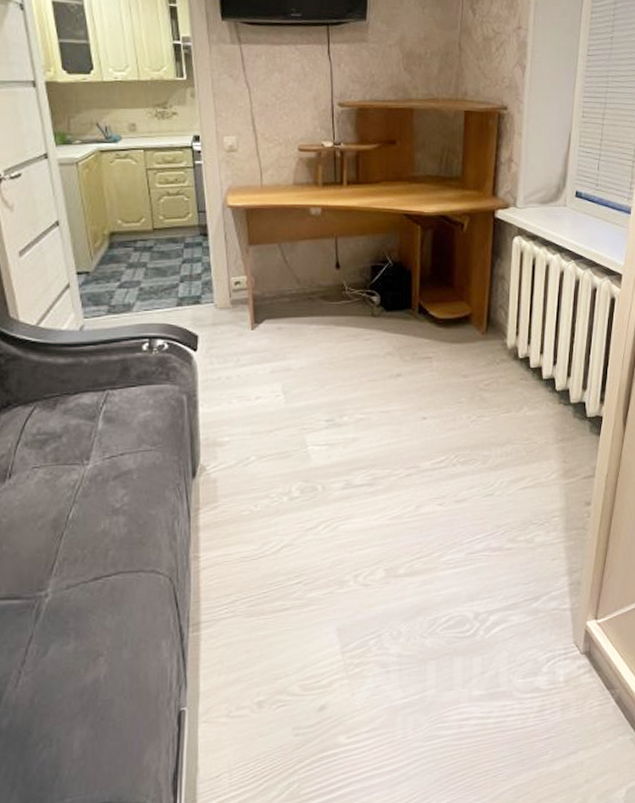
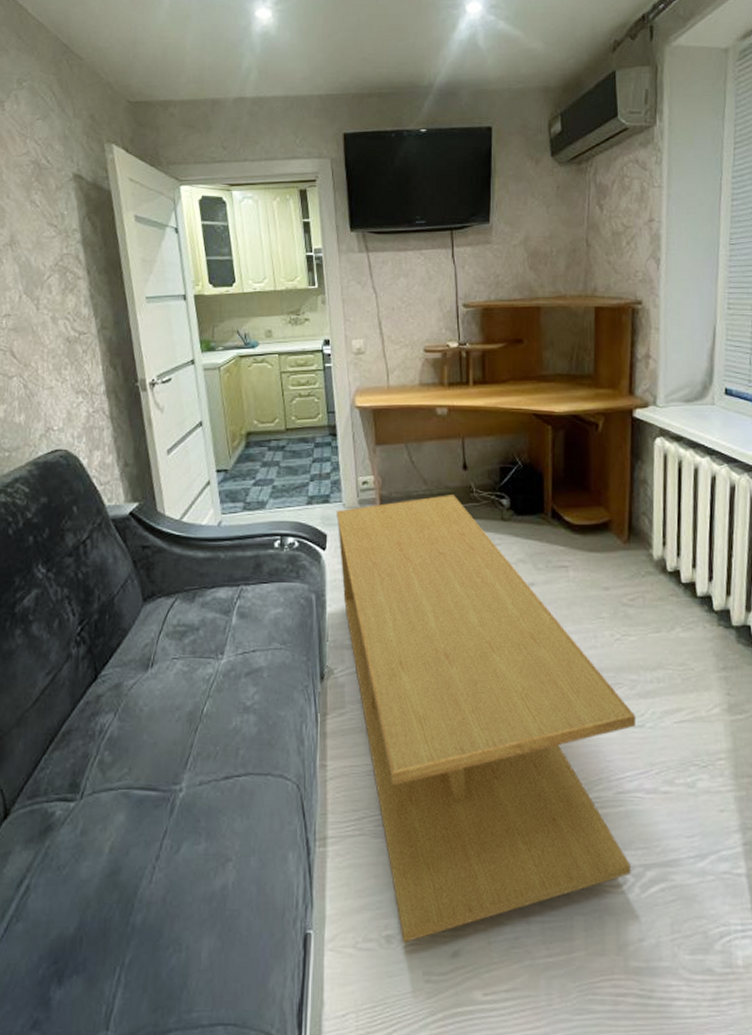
coffee table: none [208,293,487,705] -> present [336,495,637,942]

